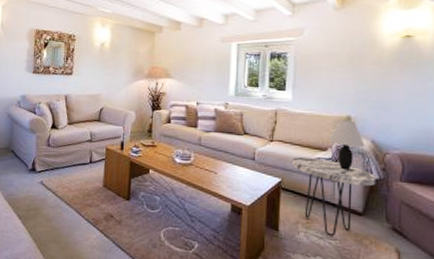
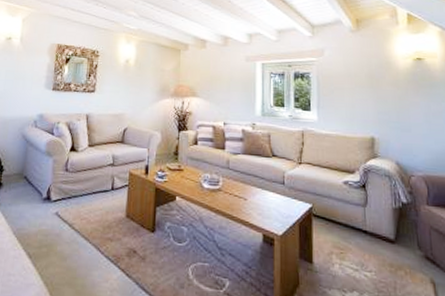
side table: present [292,156,376,237] -> none [321,180,405,268]
table lamp: present [329,120,365,170] -> none [356,141,391,194]

